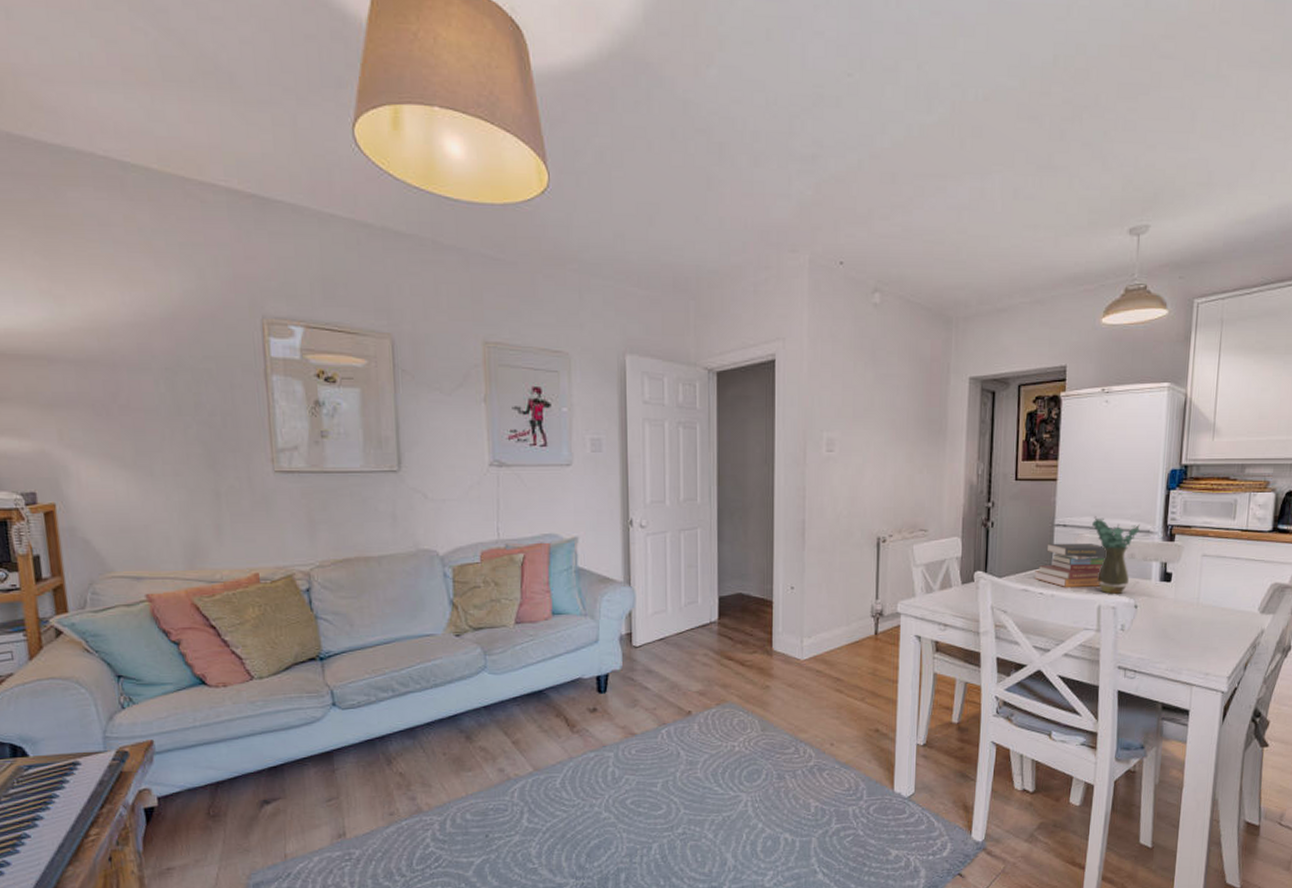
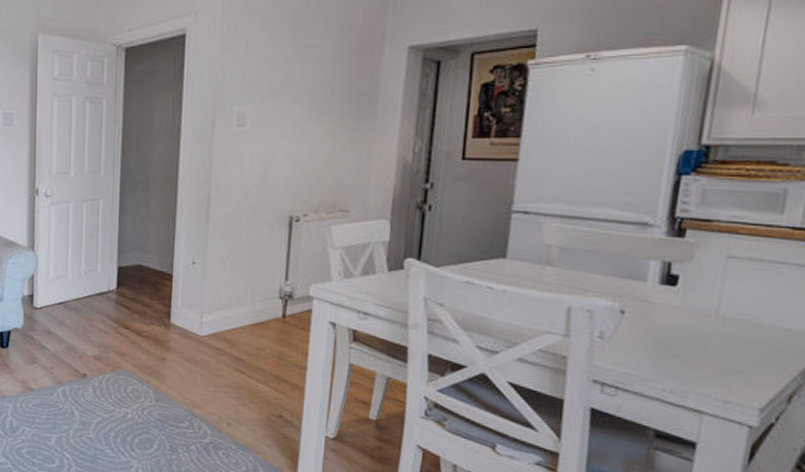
books: present [1035,542,1106,587] -> none [482,231,582,285]
vase: present [1092,516,1140,594] -> none [564,203,634,296]

